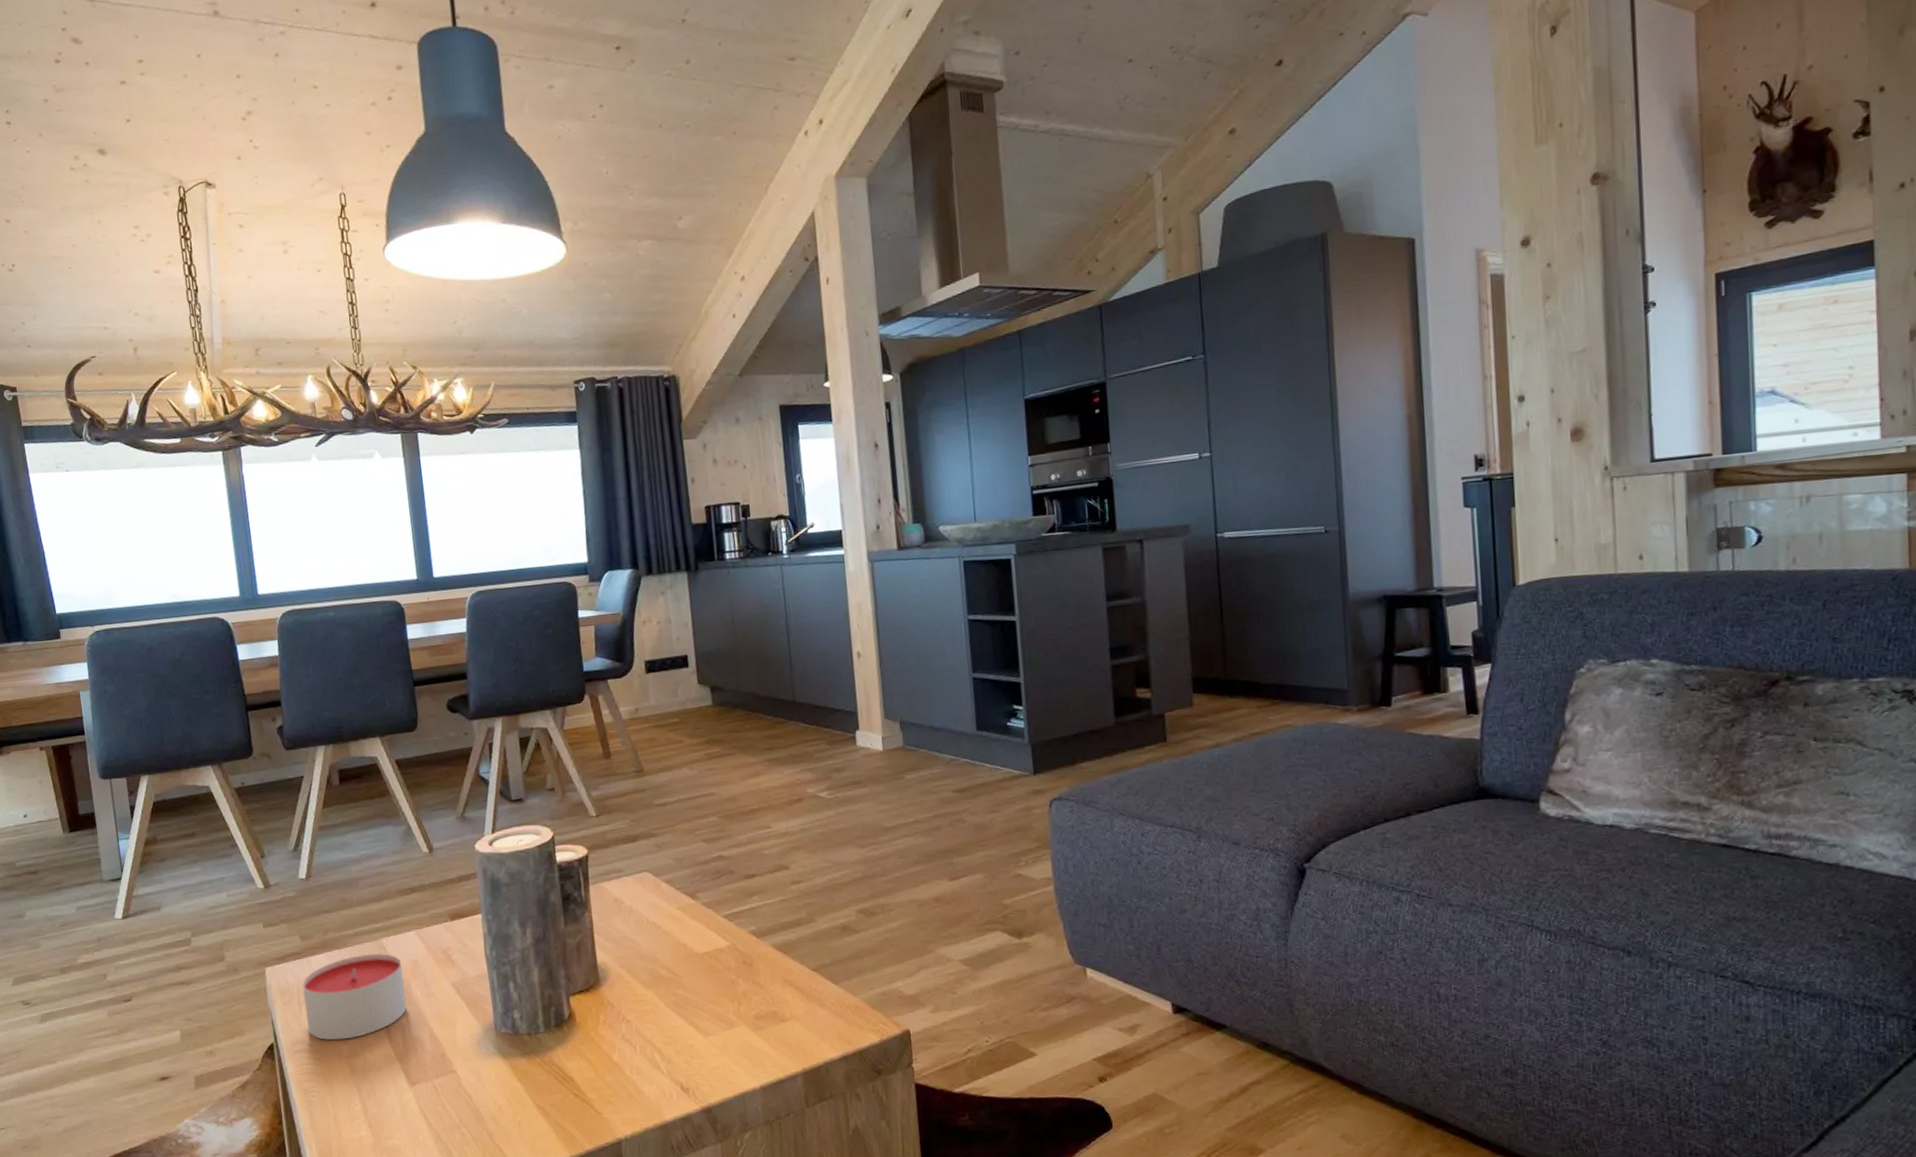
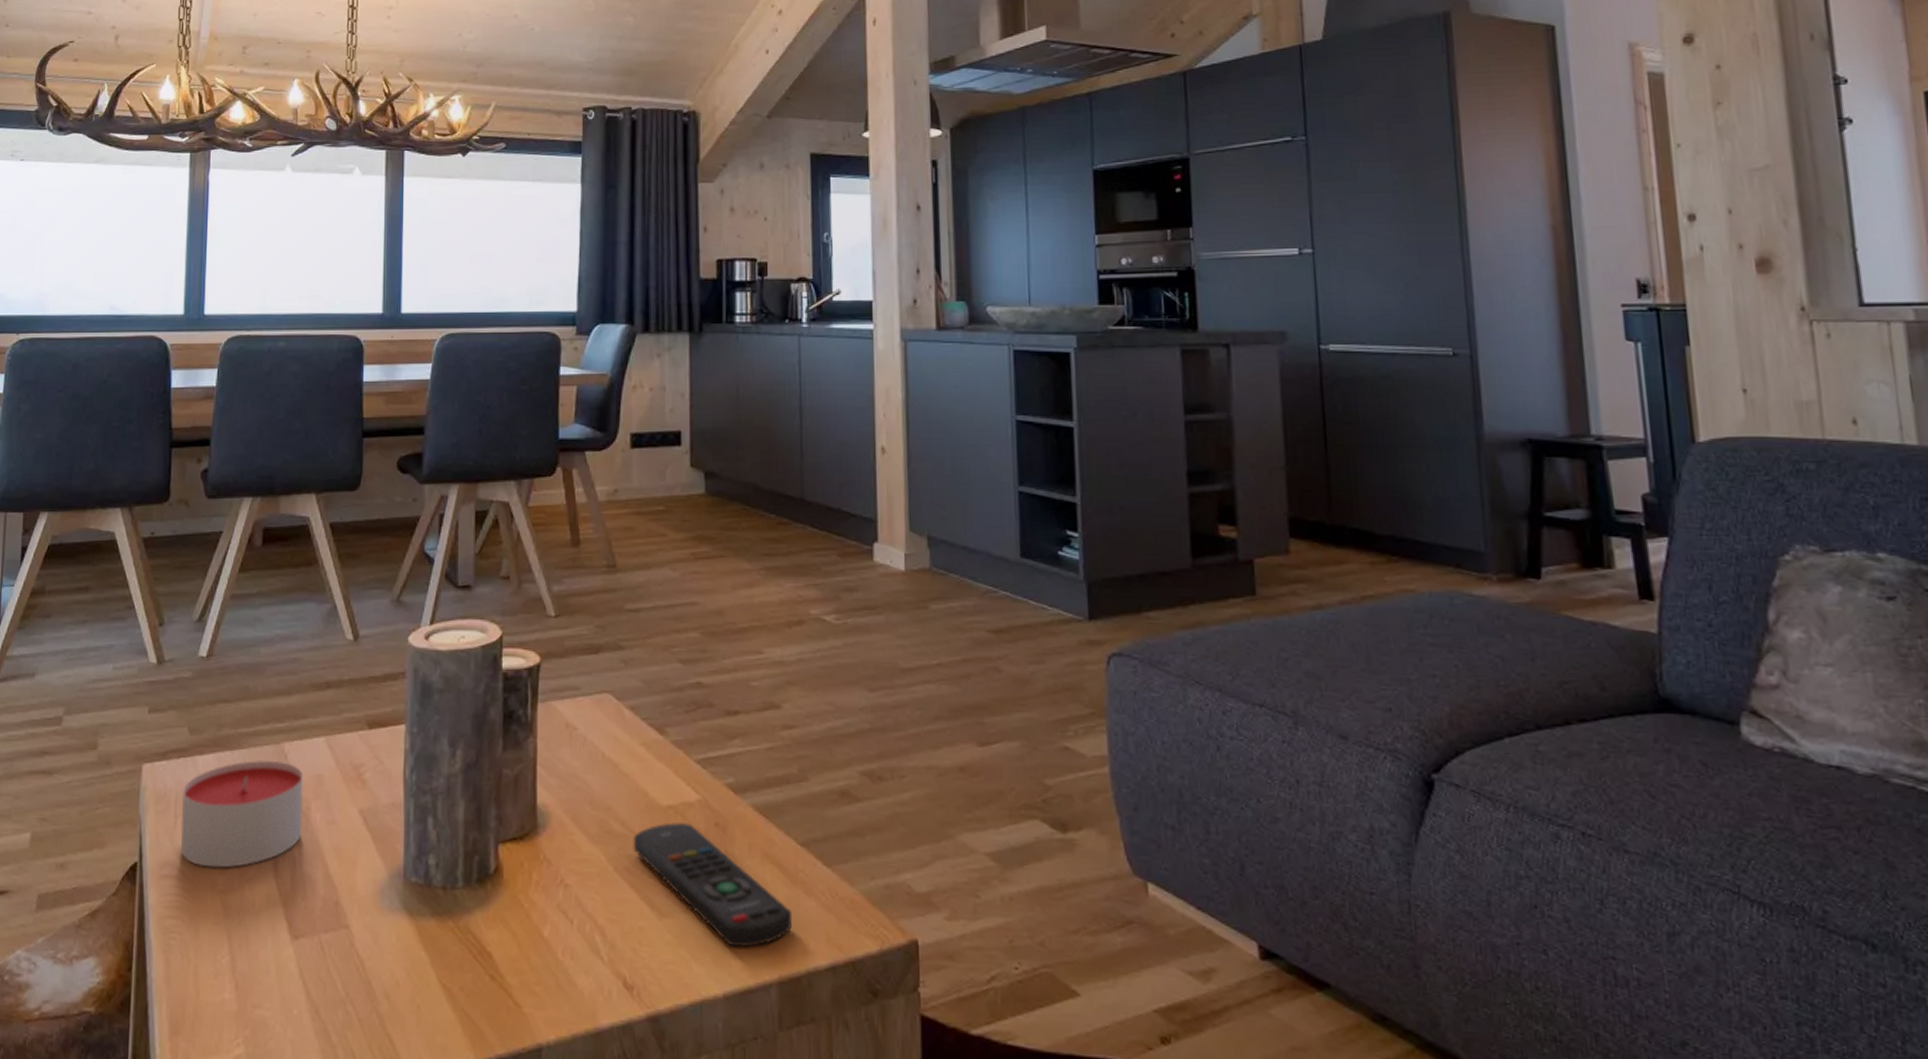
remote control: none [678,963,810,1052] -> present [633,821,792,948]

